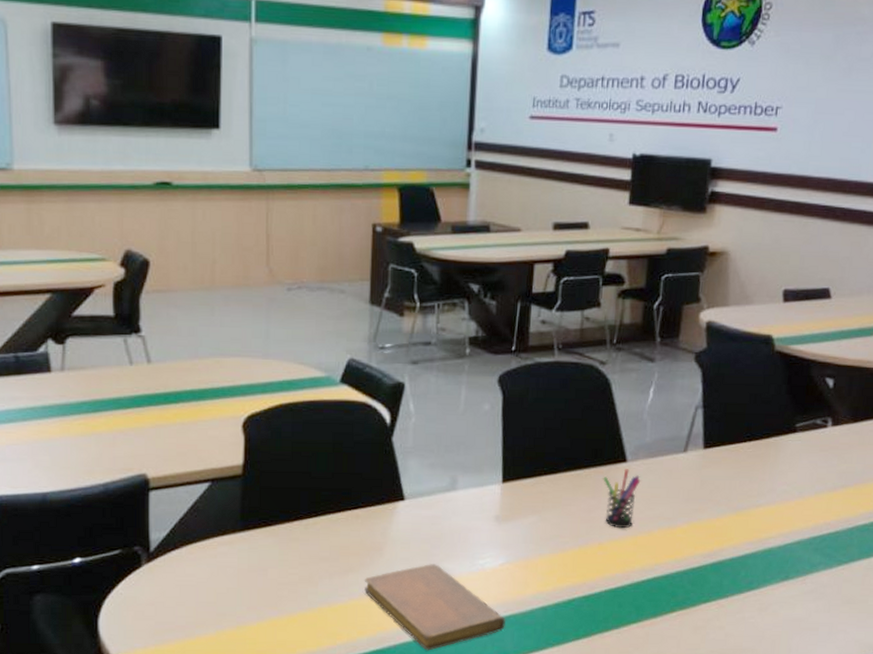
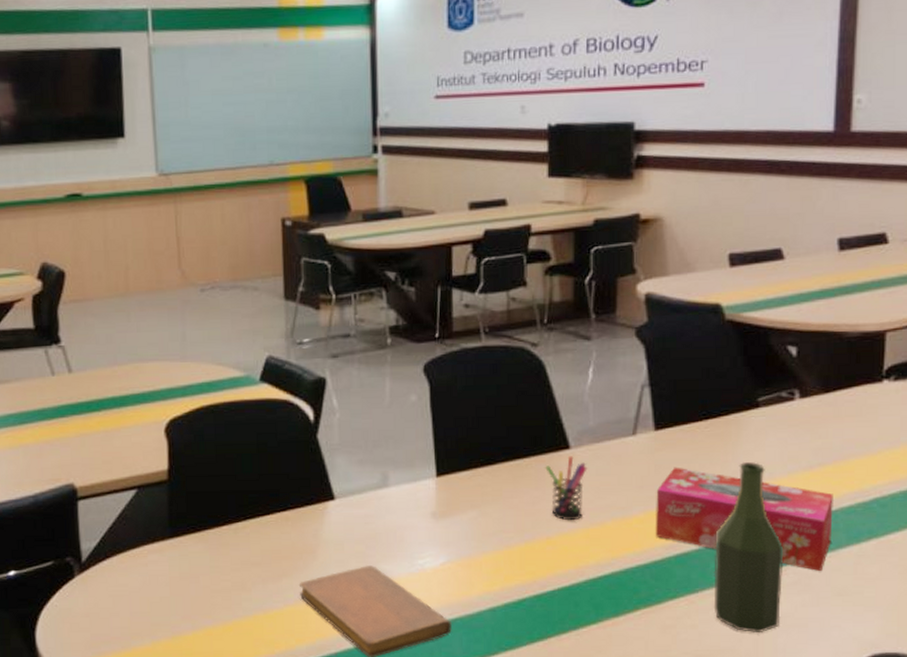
tissue box: none [696,483,852,582] -> present [656,467,833,572]
bottle: none [740,482,805,635] -> present [714,462,784,634]

